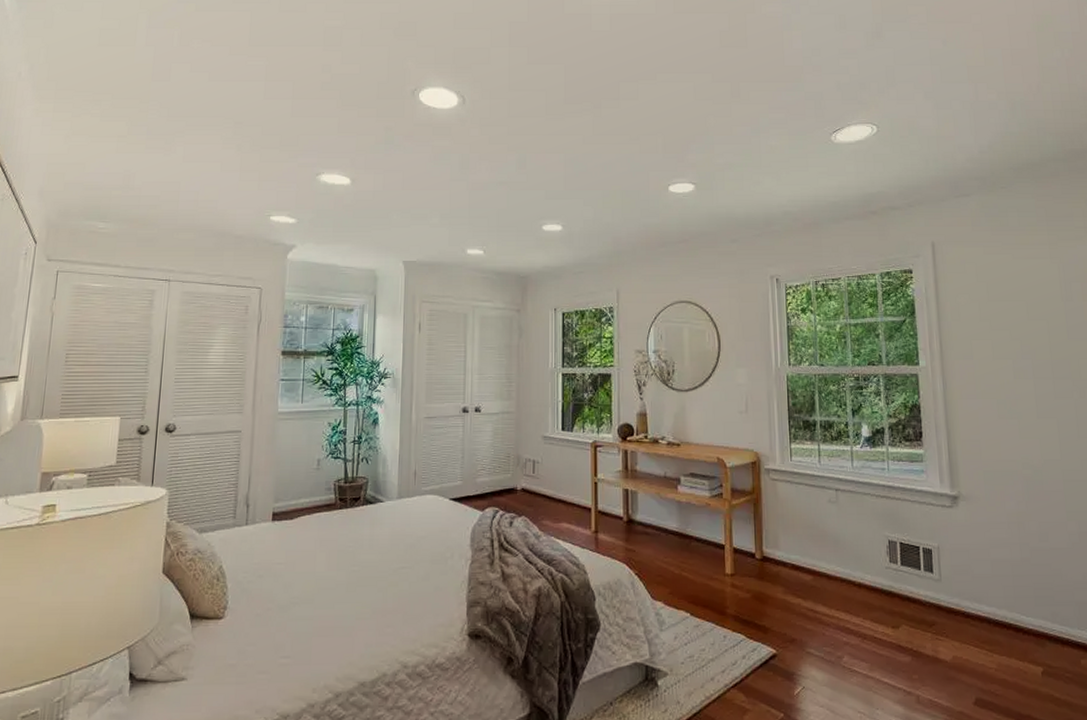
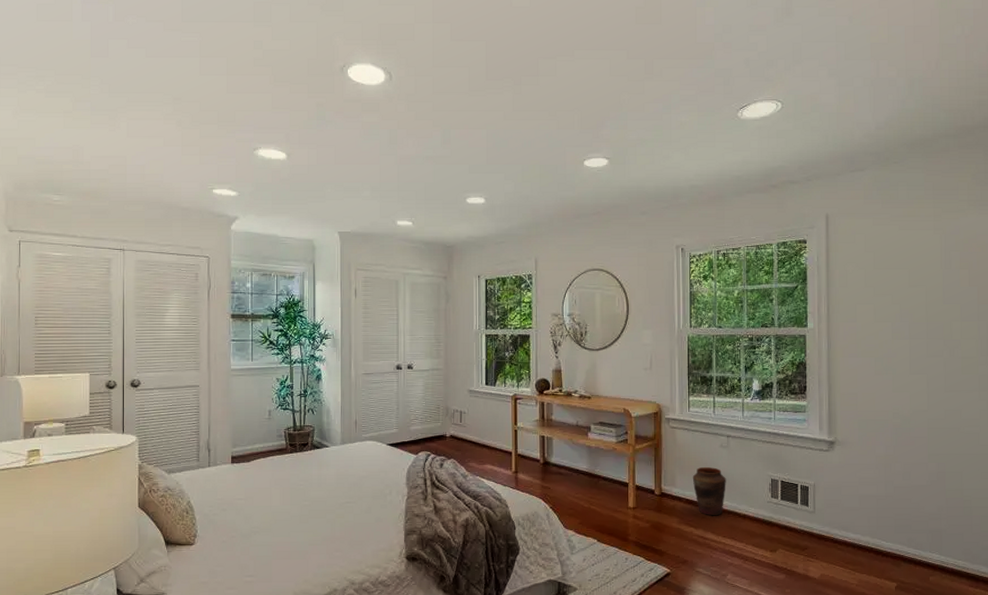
vase: none [798,526,837,584] -> present [692,467,726,515]

